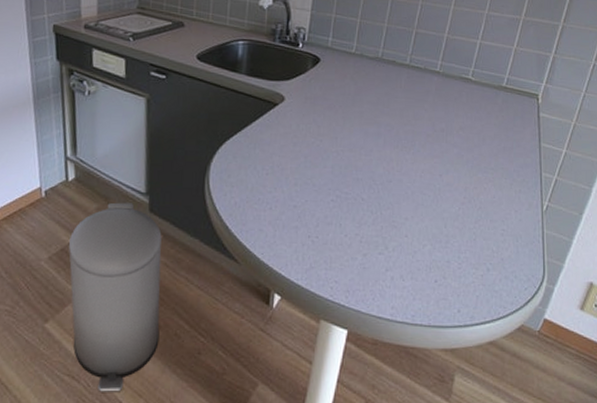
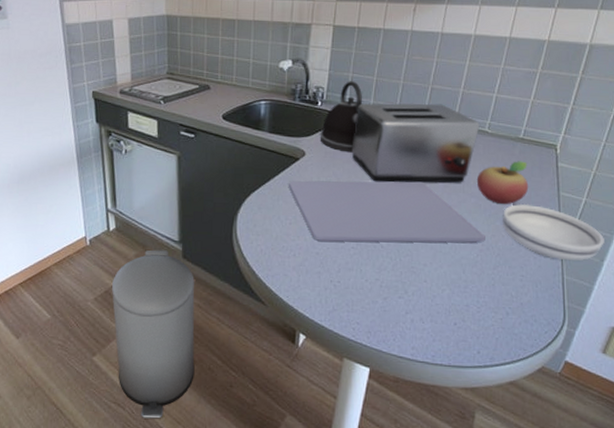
cutting board: none [265,128,467,196] -> present [288,180,485,243]
kettle: none [300,22,346,99] -> present [320,81,363,153]
toaster: none [333,46,464,132] -> present [351,103,480,183]
fruit: none [459,110,511,155] -> present [476,161,529,204]
bowl: none [484,154,583,215] -> present [502,203,604,262]

